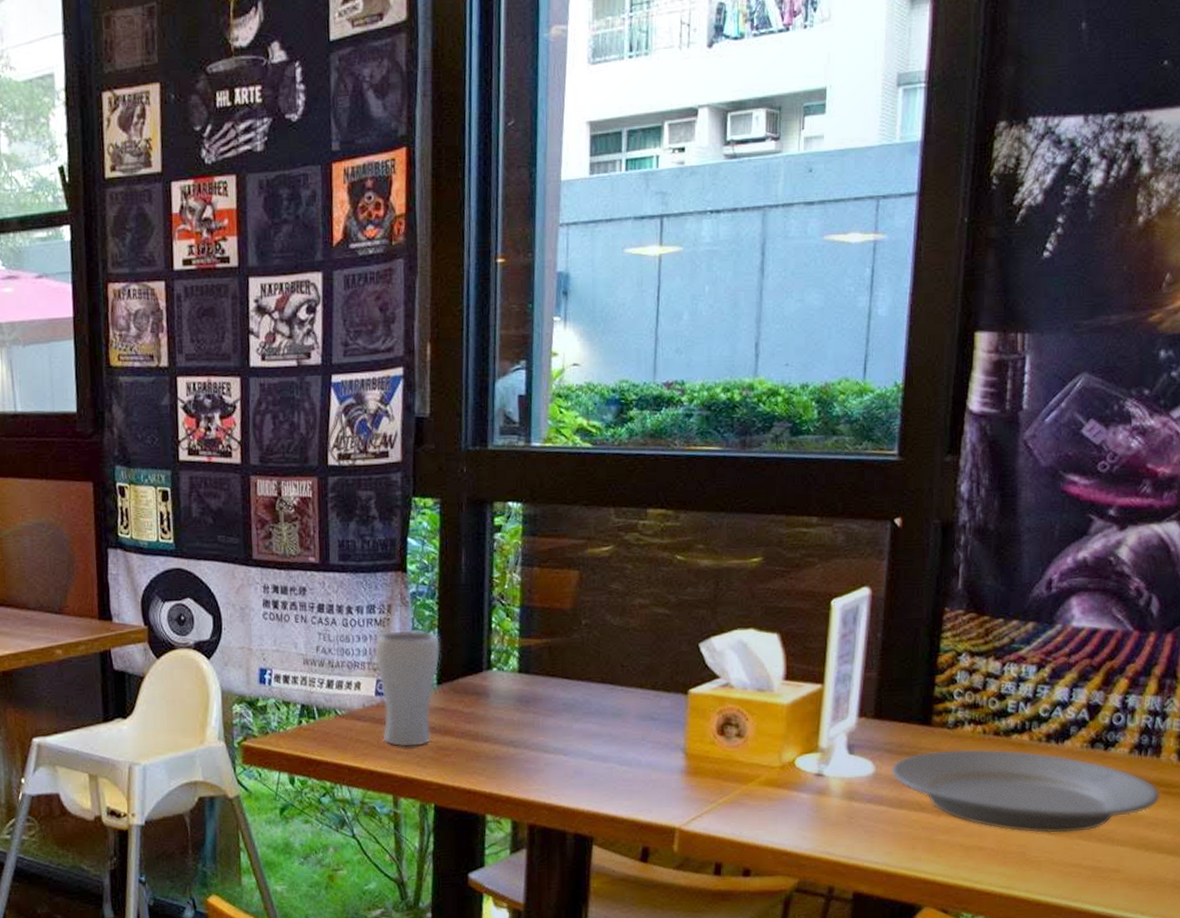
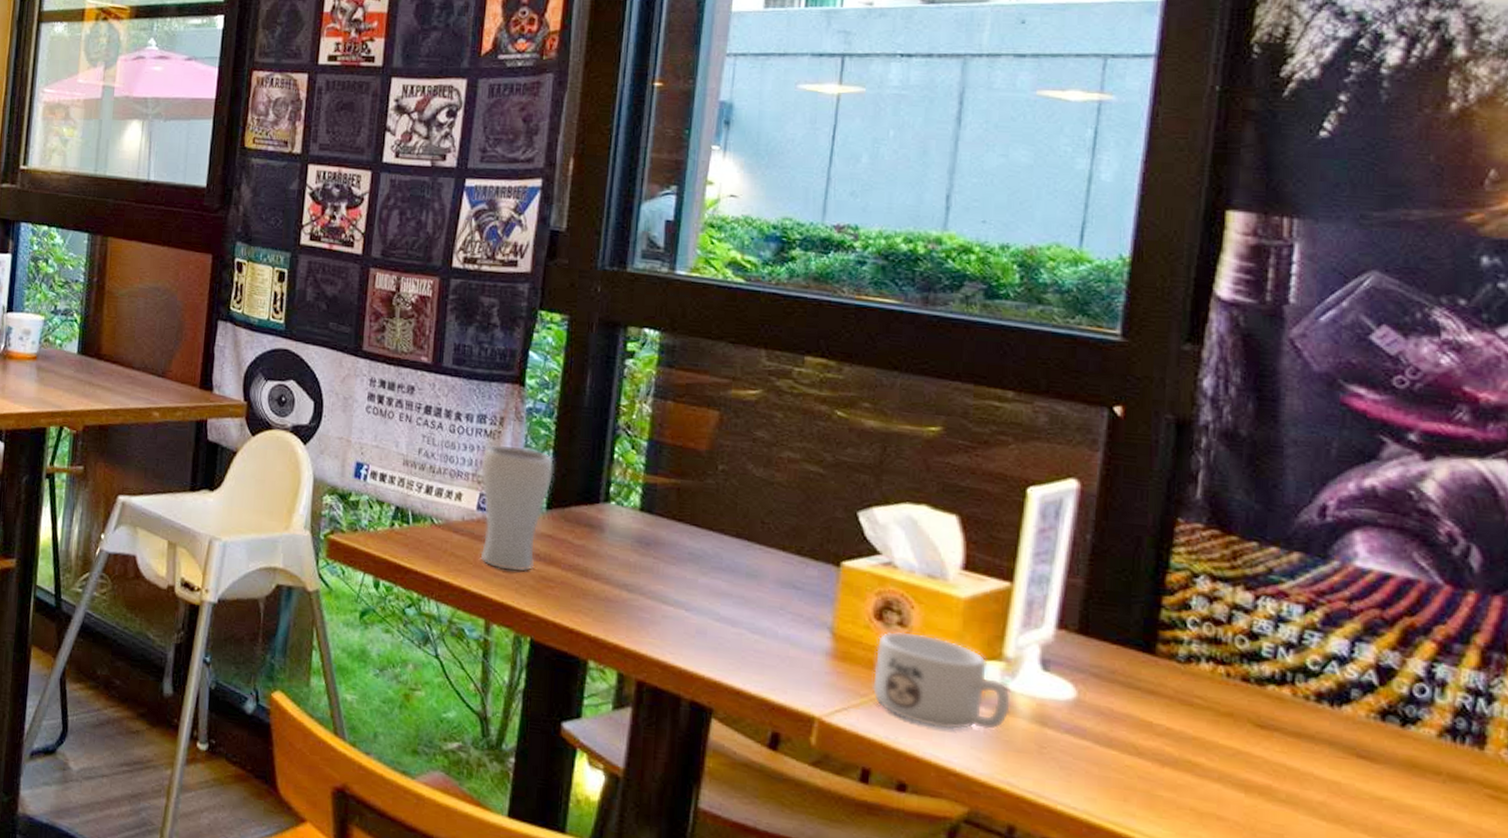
mug: none [720,741,826,818] -> present [873,631,1011,730]
plate: present [891,749,1160,833] -> none [1098,685,1485,825]

